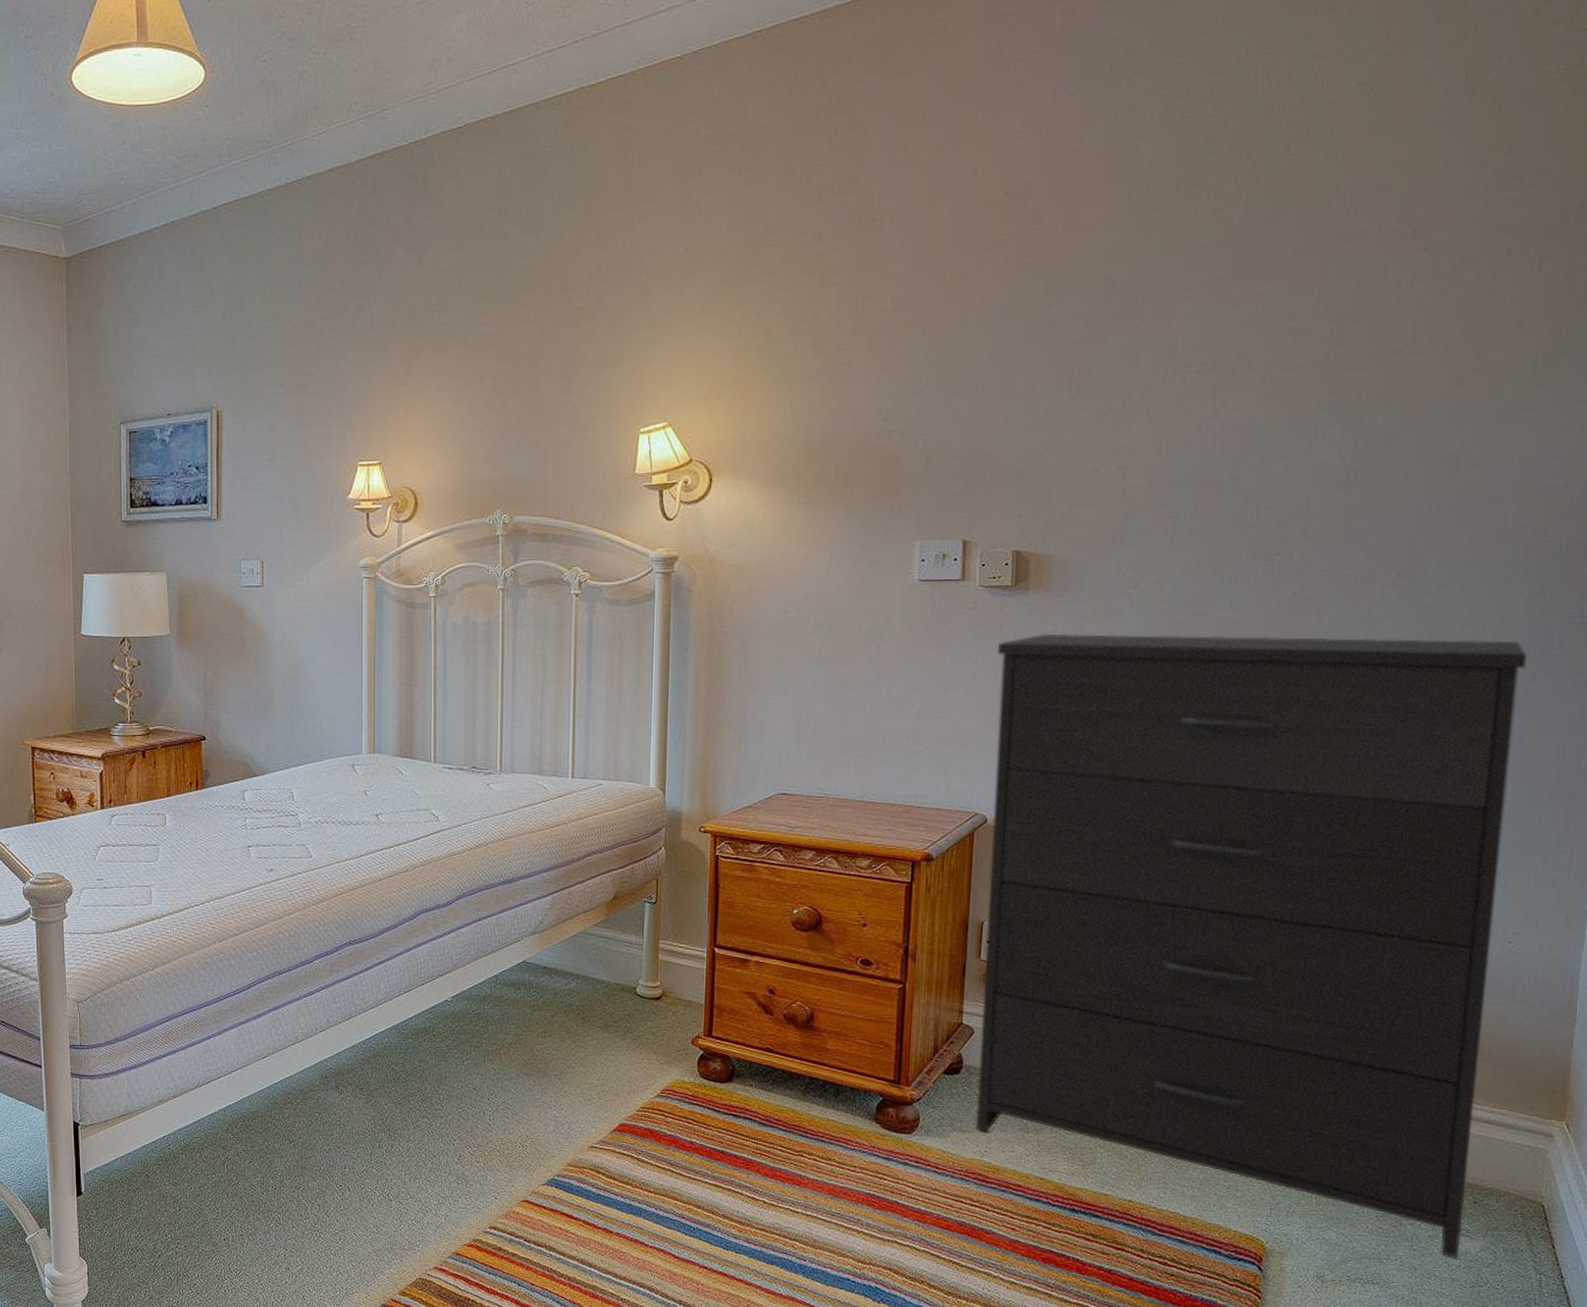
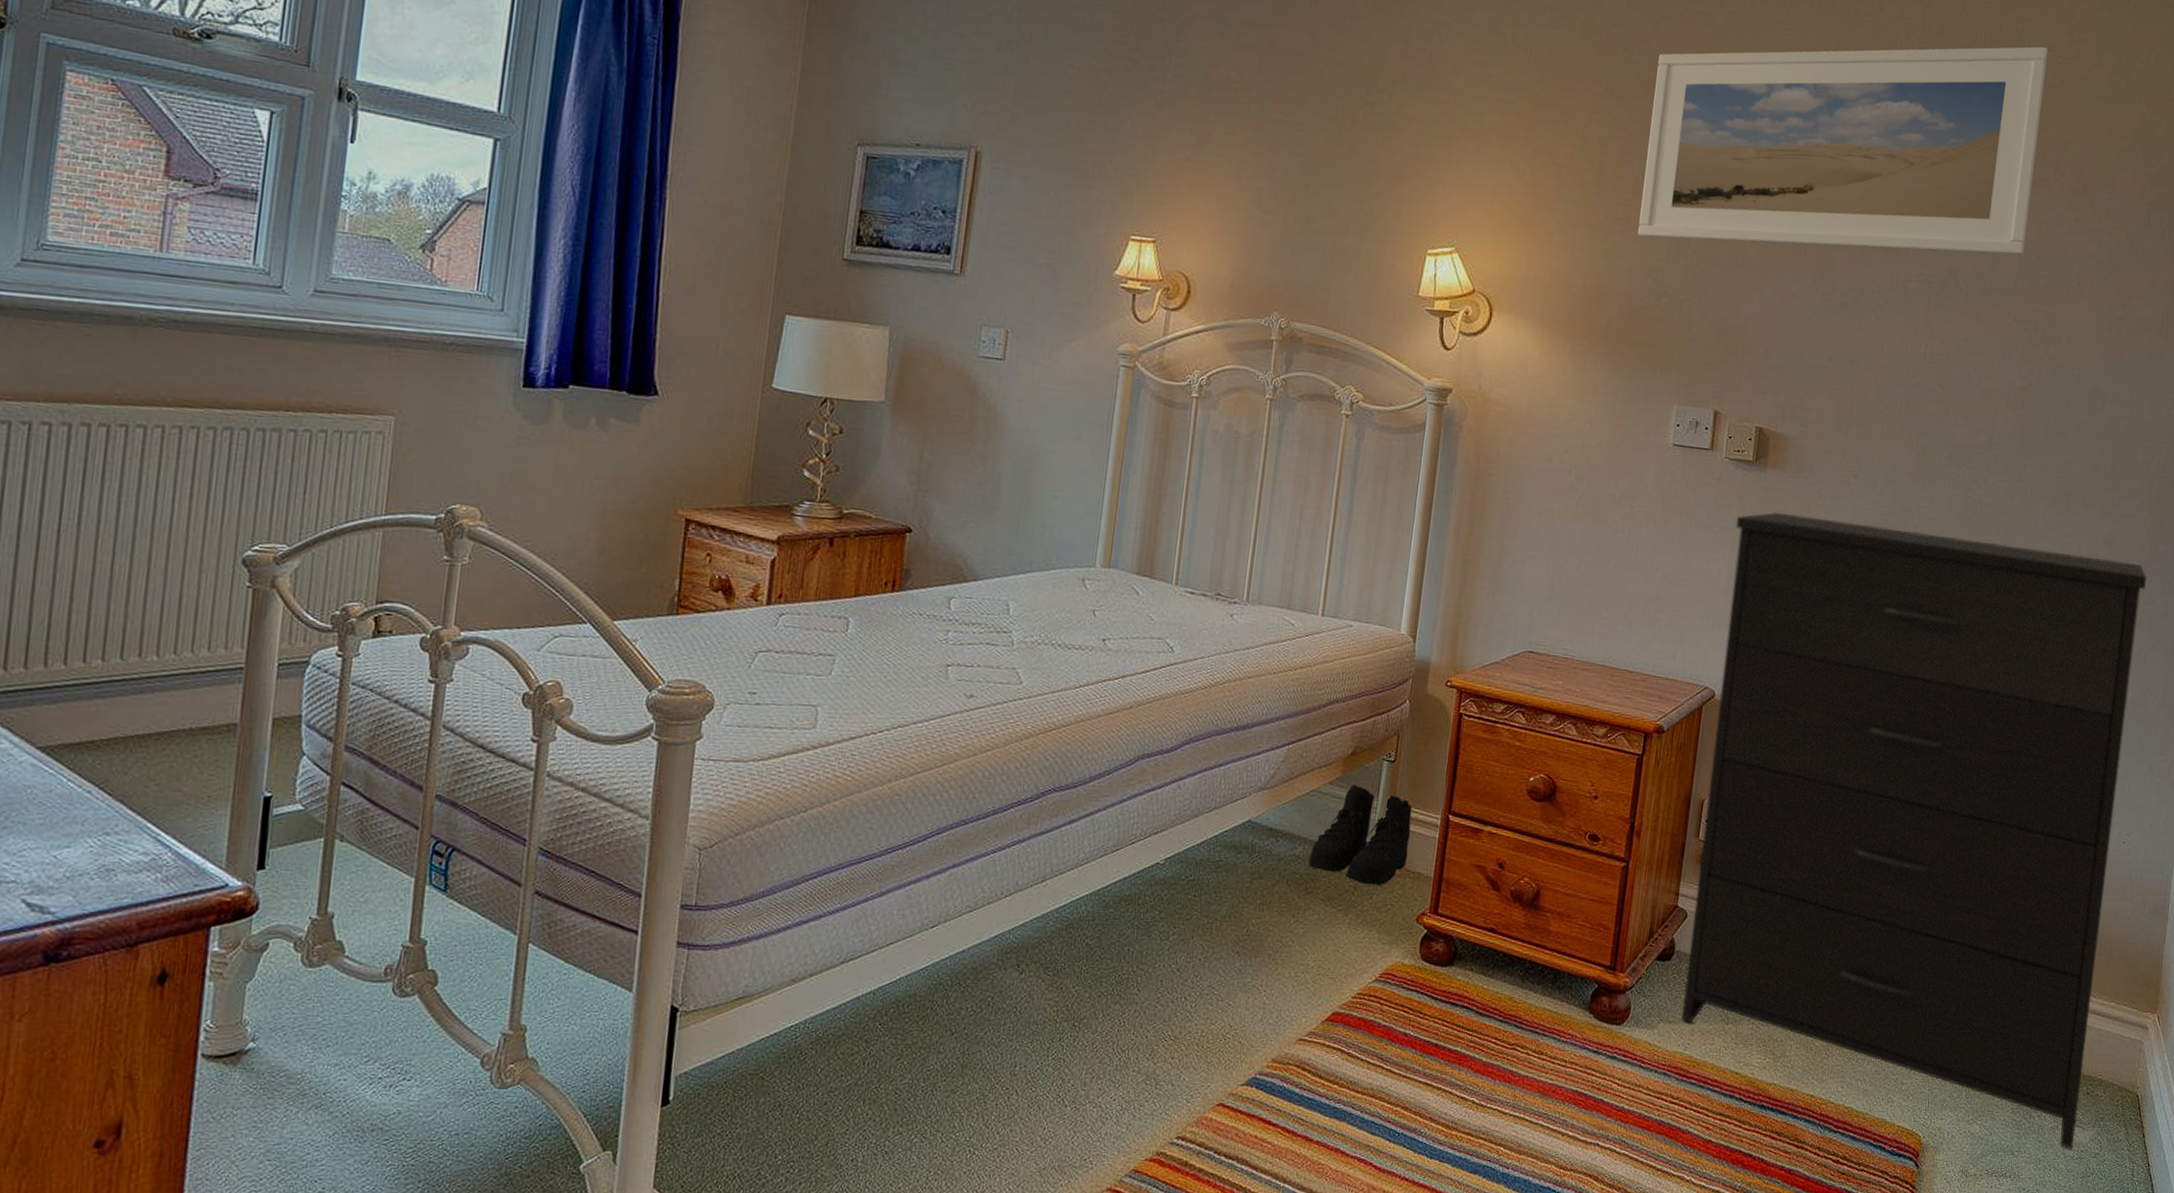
boots: none [583,925,678,1013] -> present [1308,784,1412,886]
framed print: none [861,81,1356,379] -> present [1638,46,2049,256]

